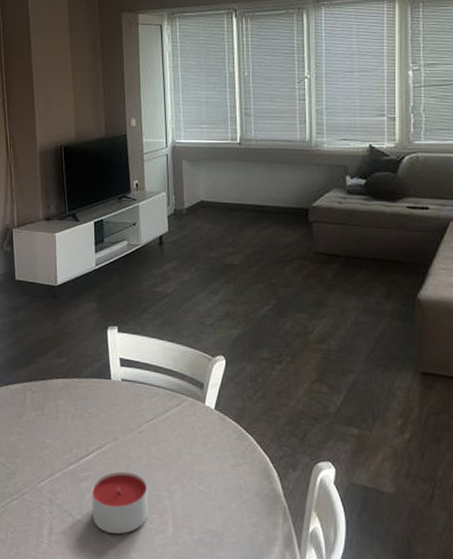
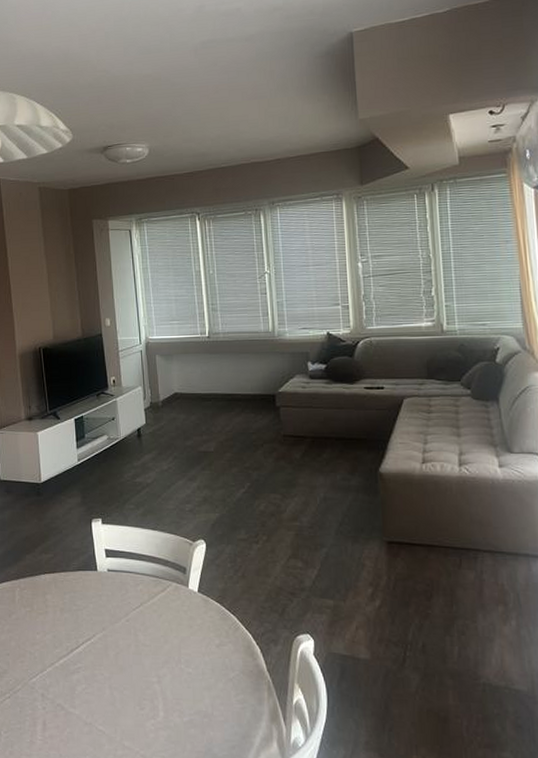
candle: present [91,471,149,534] -> none [82,660,140,724]

